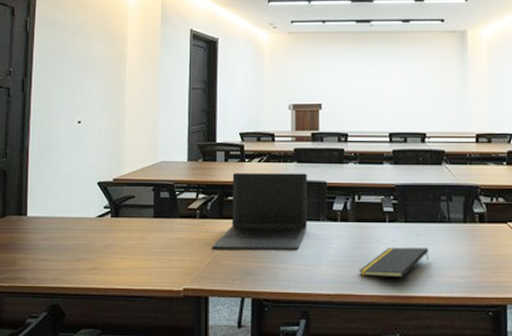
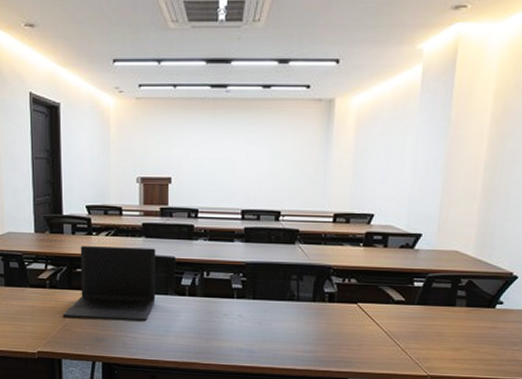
notepad: present [359,247,428,278] -> none [205,322,275,350]

